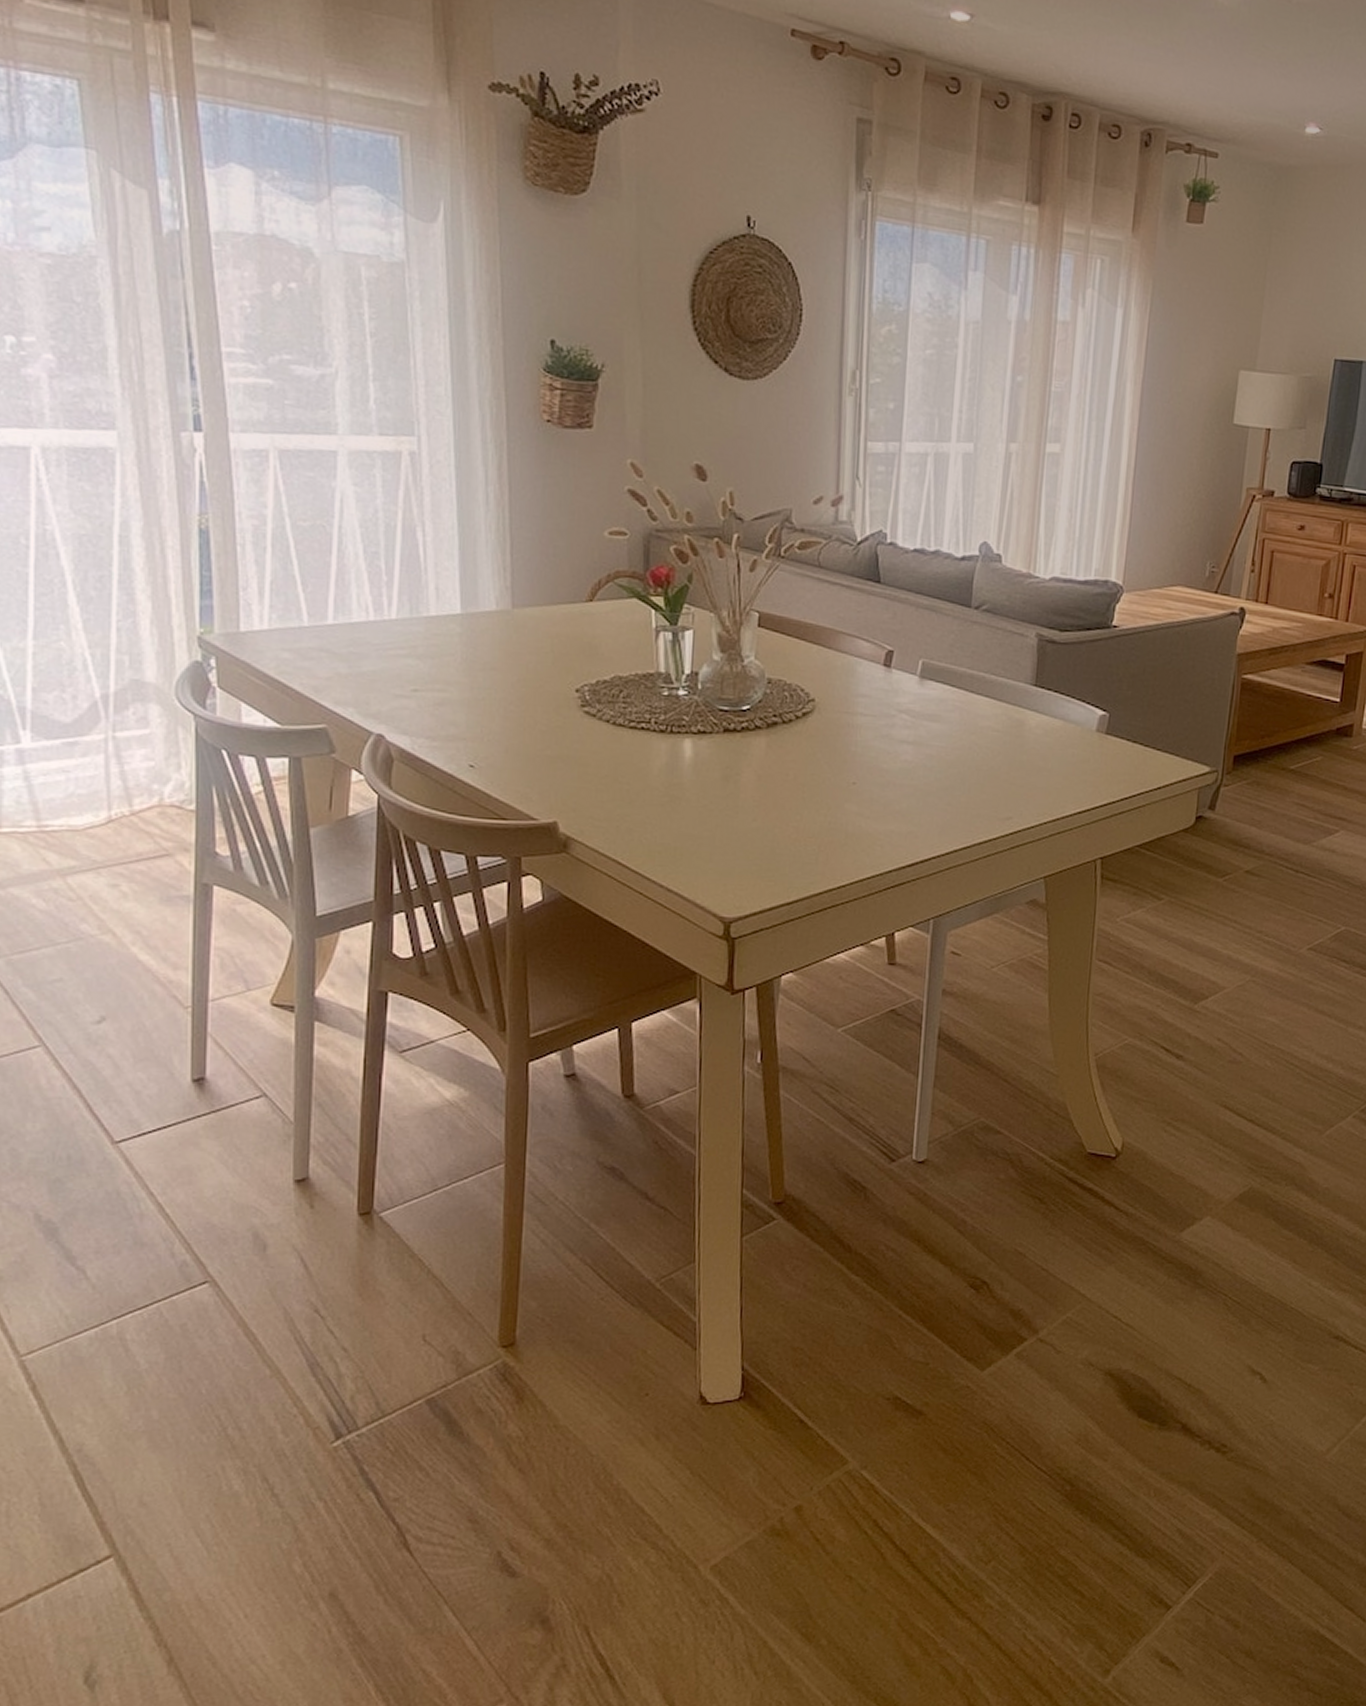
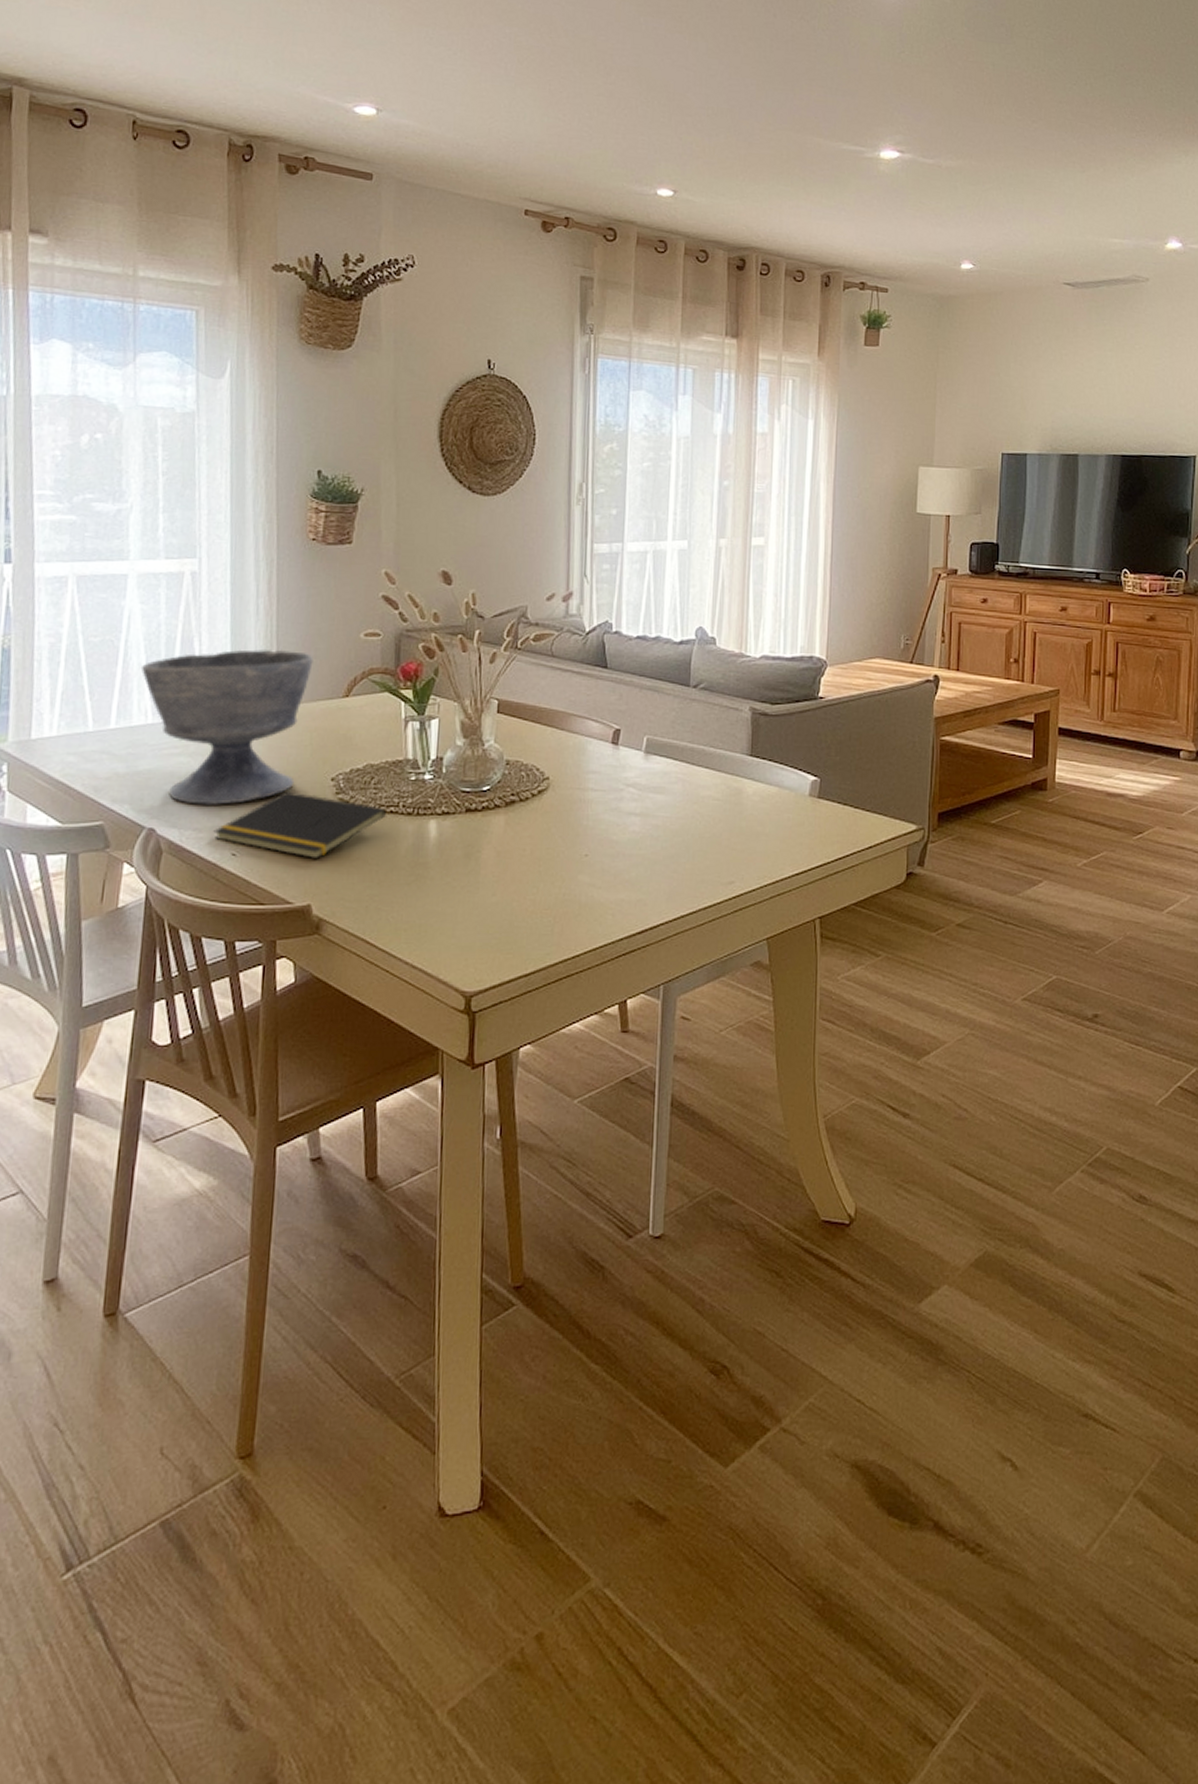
bowl: none [357,542,552,713] -> present [140,648,313,805]
notepad: none [448,701,637,774] -> present [213,791,386,858]

